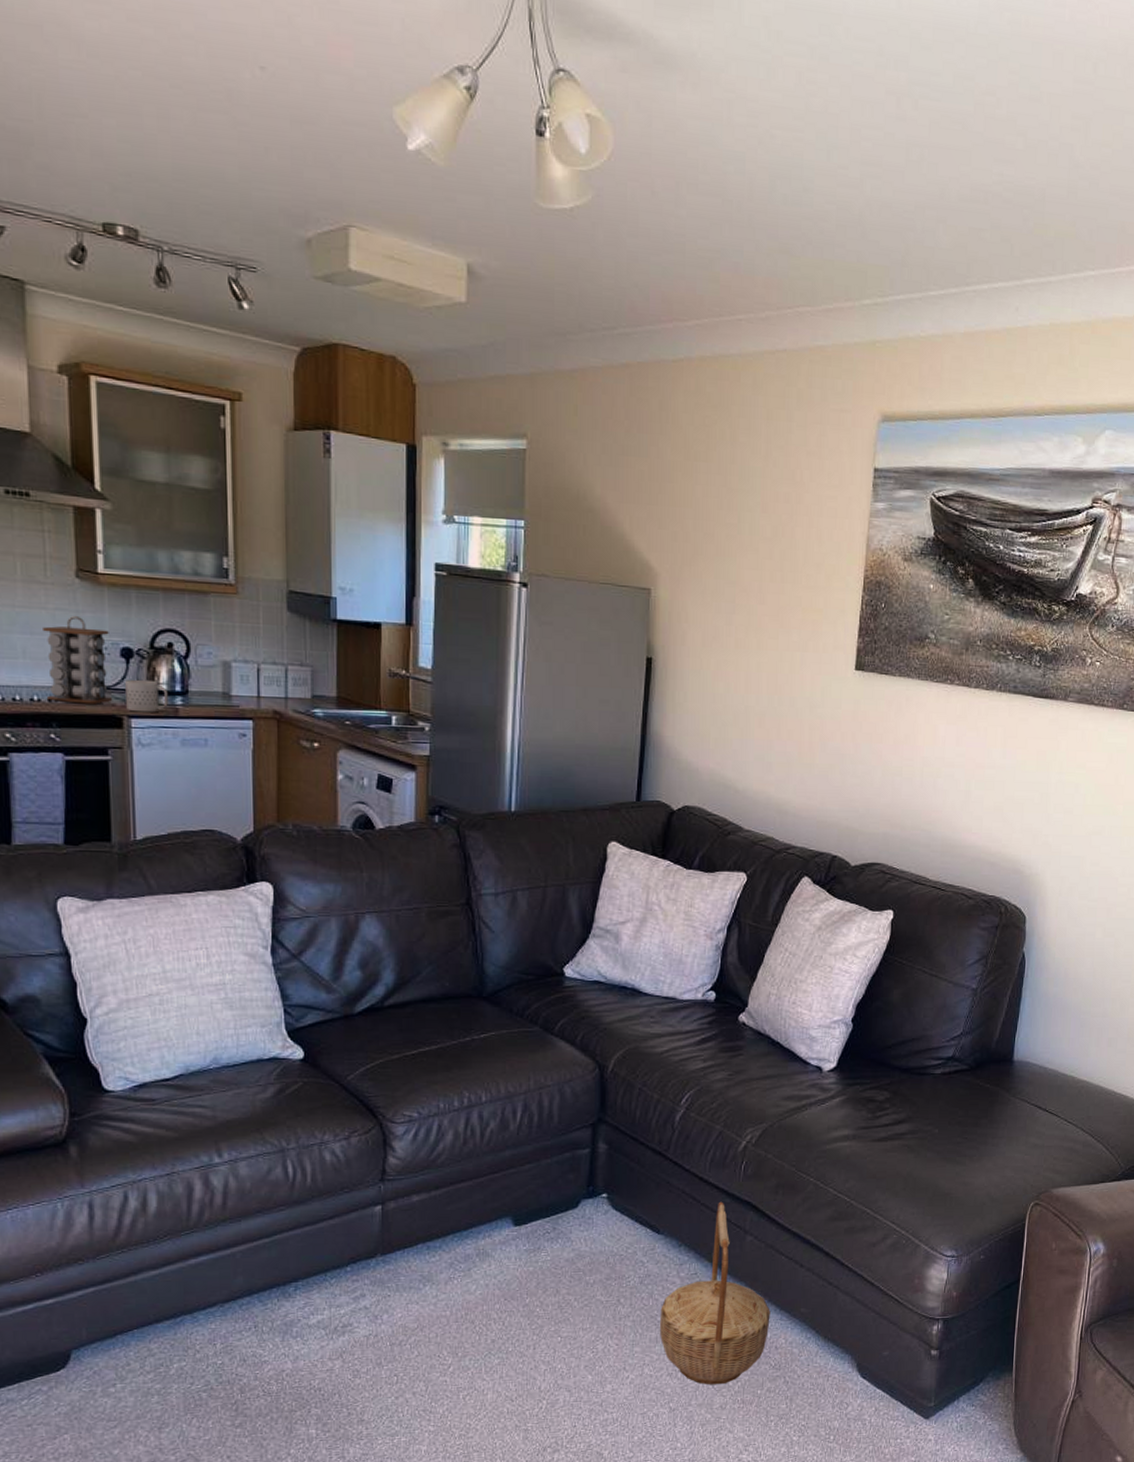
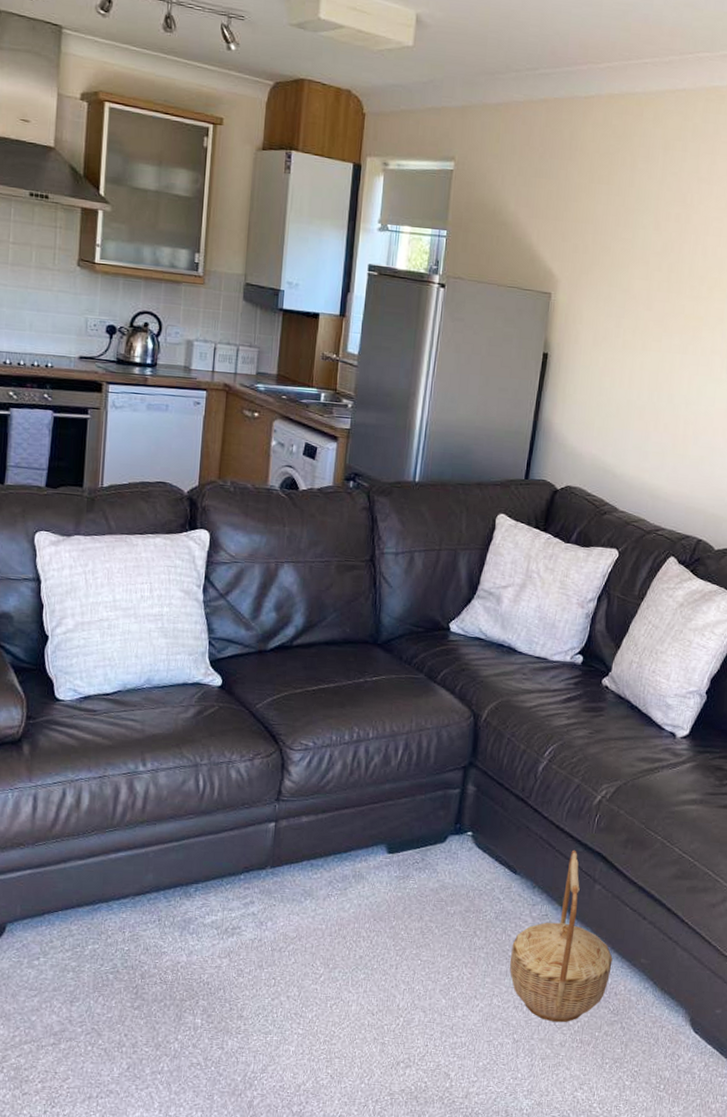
spice rack: present [43,615,113,705] -> none [44,297,99,372]
mug: present [124,679,168,713] -> none [106,351,140,381]

